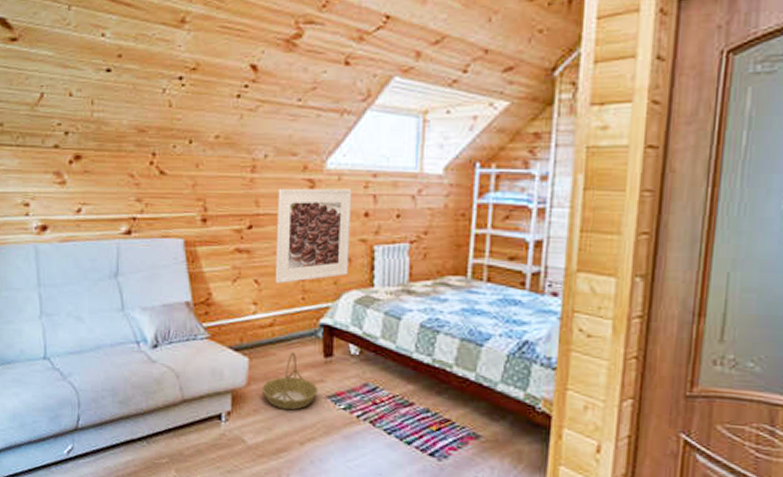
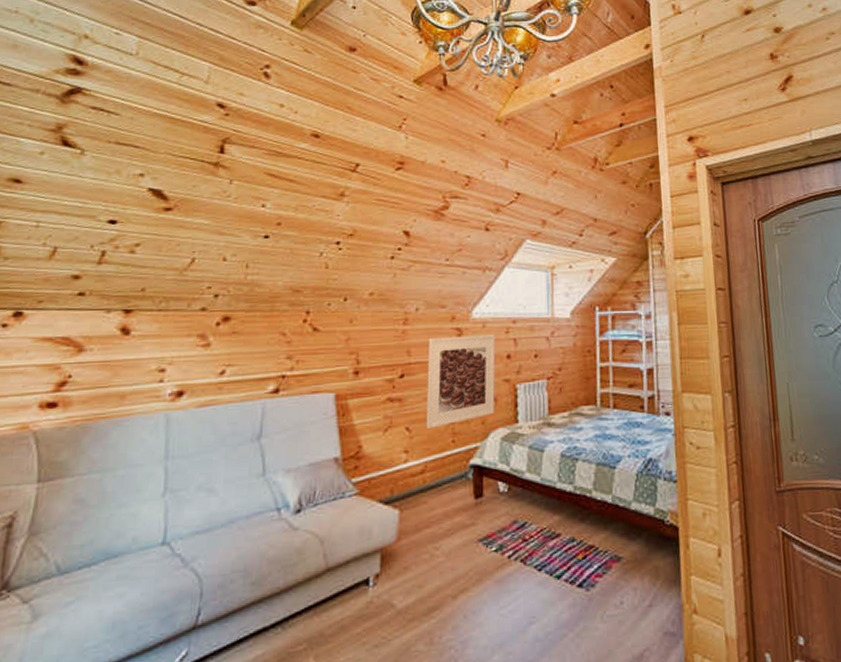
basket: present [261,351,319,410] -> none [412,497,470,562]

